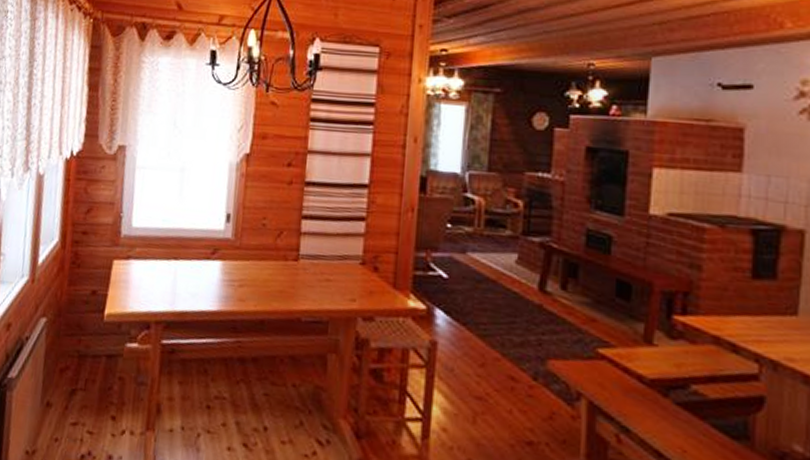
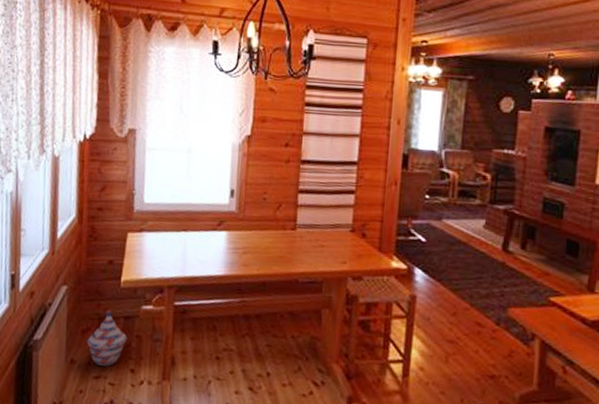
woven basket: none [64,346,109,412] -> present [86,309,128,366]

